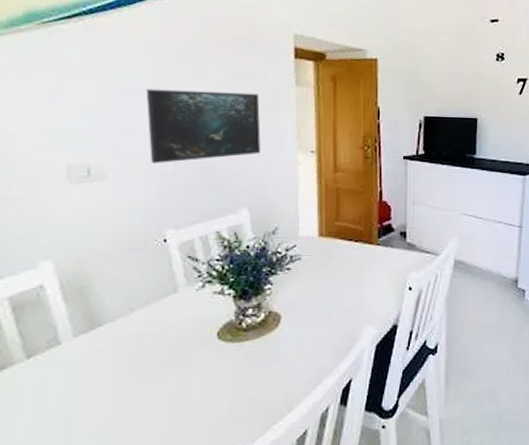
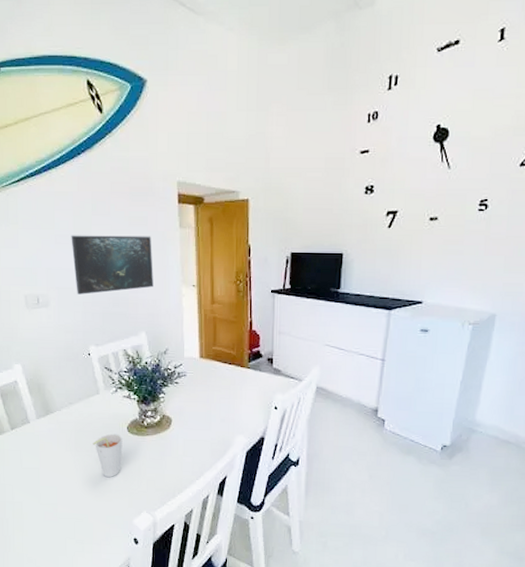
cup: none [163,343,210,406] -> present [92,433,123,477]

